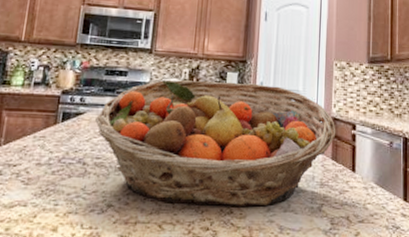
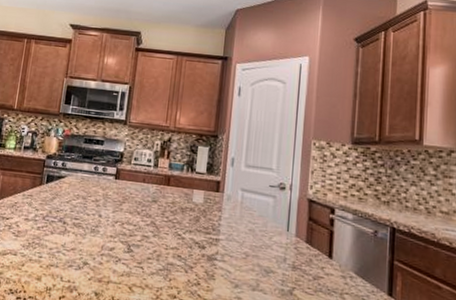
fruit basket: present [95,79,336,207] -> none [75,150,312,282]

